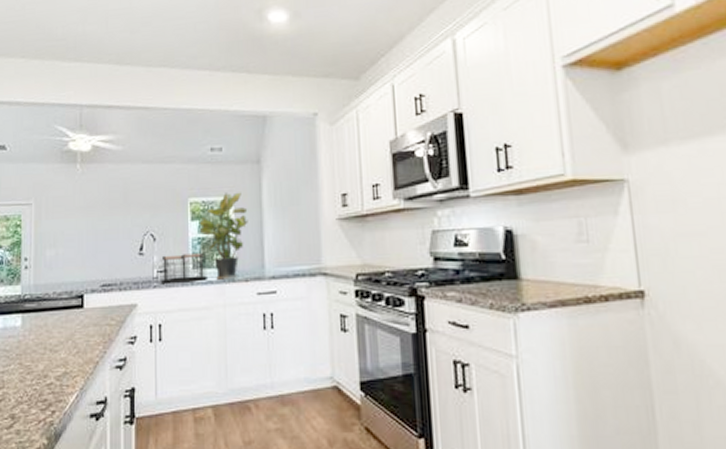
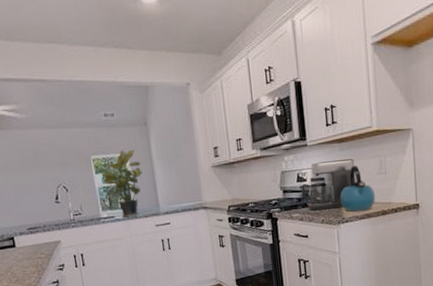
dish rack: present [160,253,207,285] -> none [74,199,115,225]
coffee maker: none [461,218,542,290] -> present [301,159,356,211]
kettle: none [517,228,573,296] -> present [339,166,375,212]

